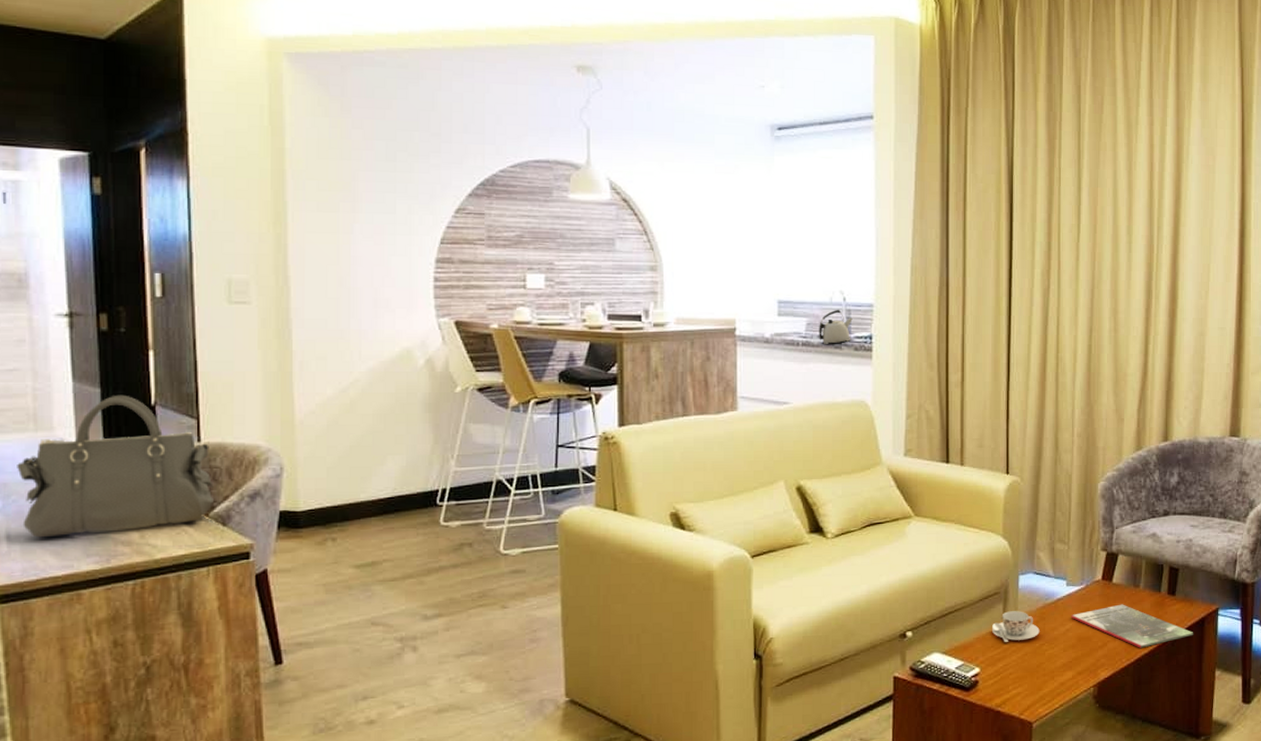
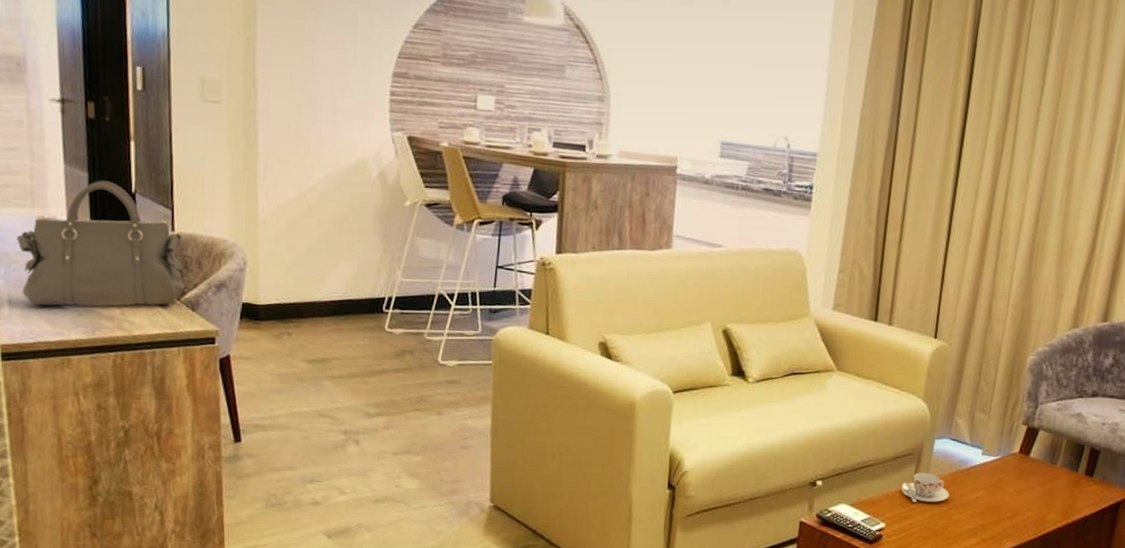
kettle: present [819,309,853,345] -> none [759,155,795,192]
magazine: present [1071,604,1194,648] -> none [982,479,1107,524]

